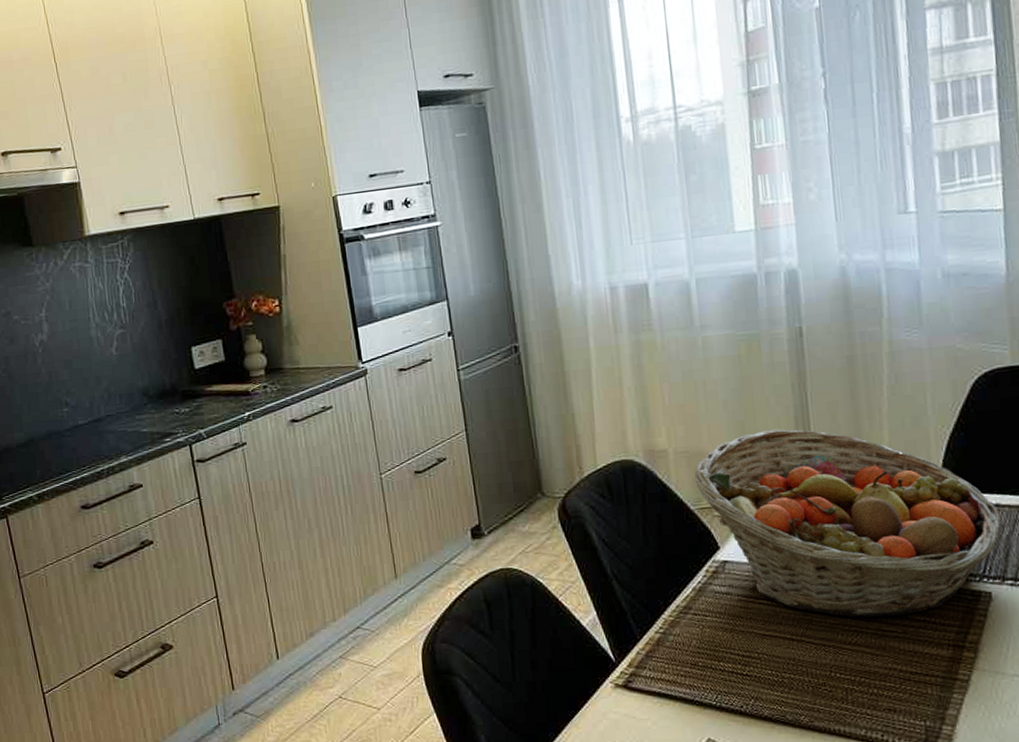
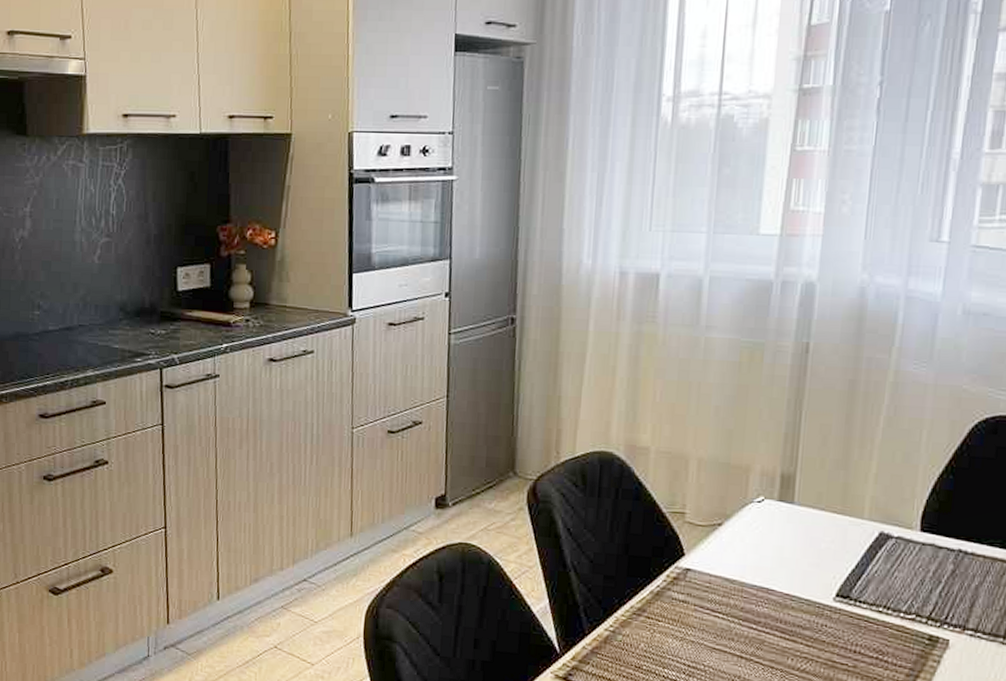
fruit basket: present [694,429,1003,617] -> none [672,443,974,650]

